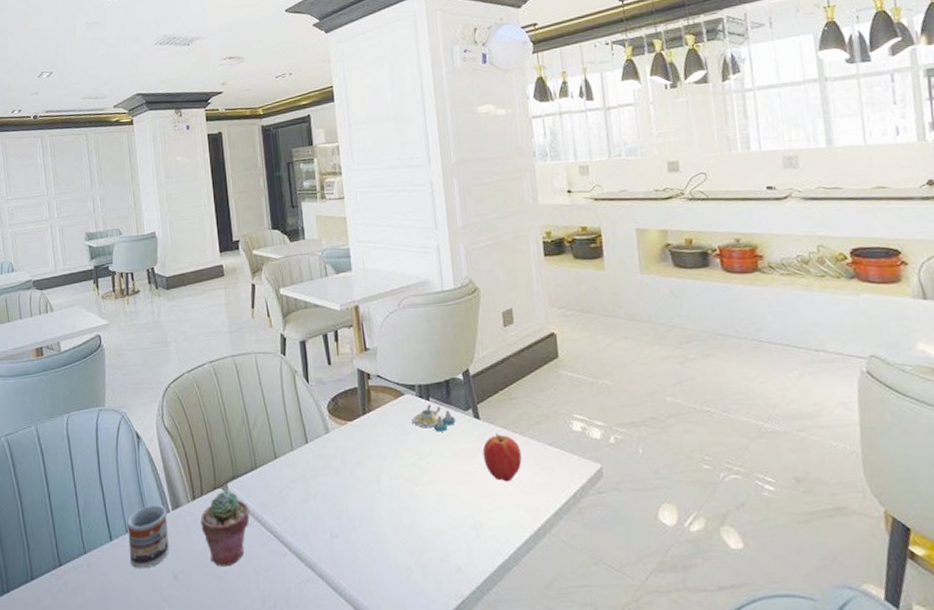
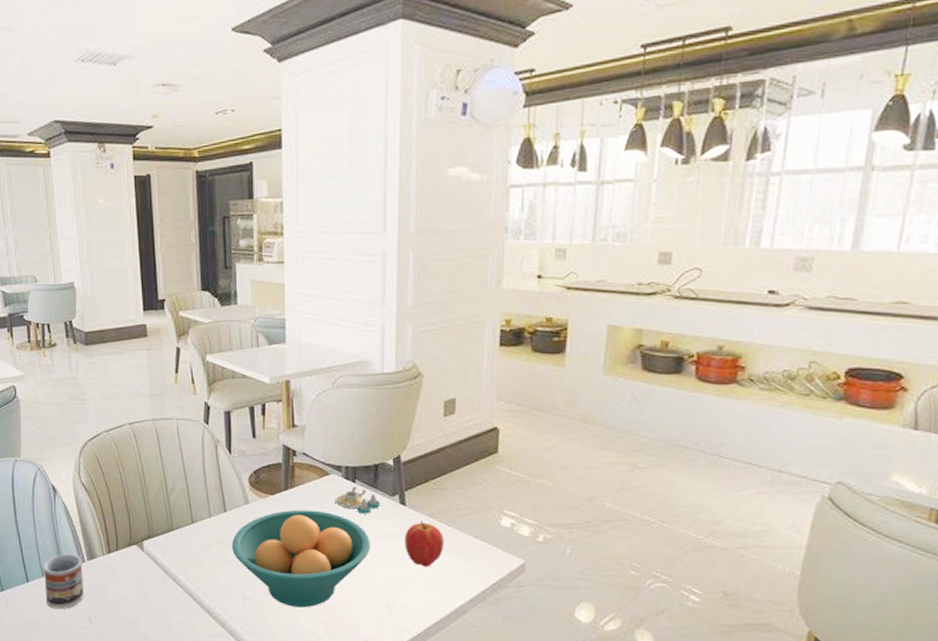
potted succulent: present [200,490,250,567] -> none [115,548,164,616]
fruit bowl: none [315,433,452,540] -> present [232,509,371,608]

